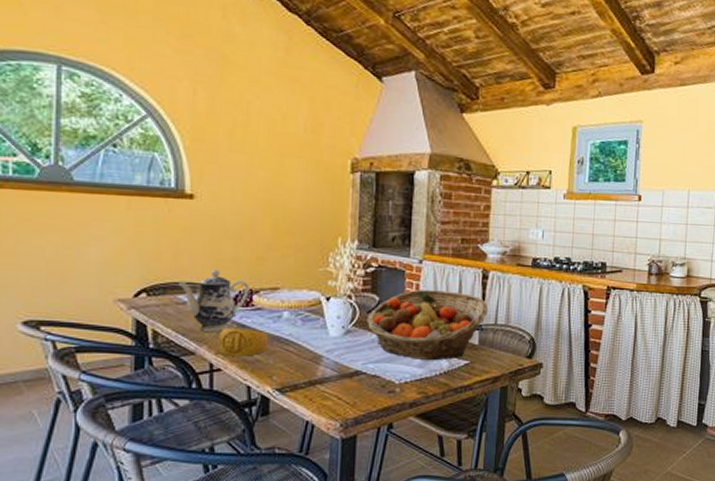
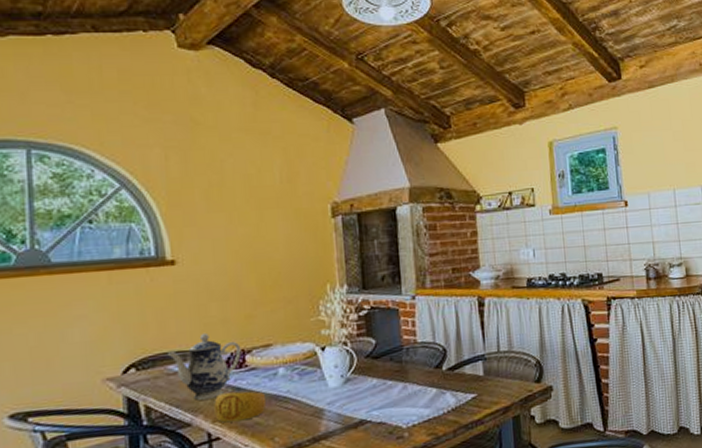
fruit basket: present [367,290,489,361] -> none [365,324,489,400]

